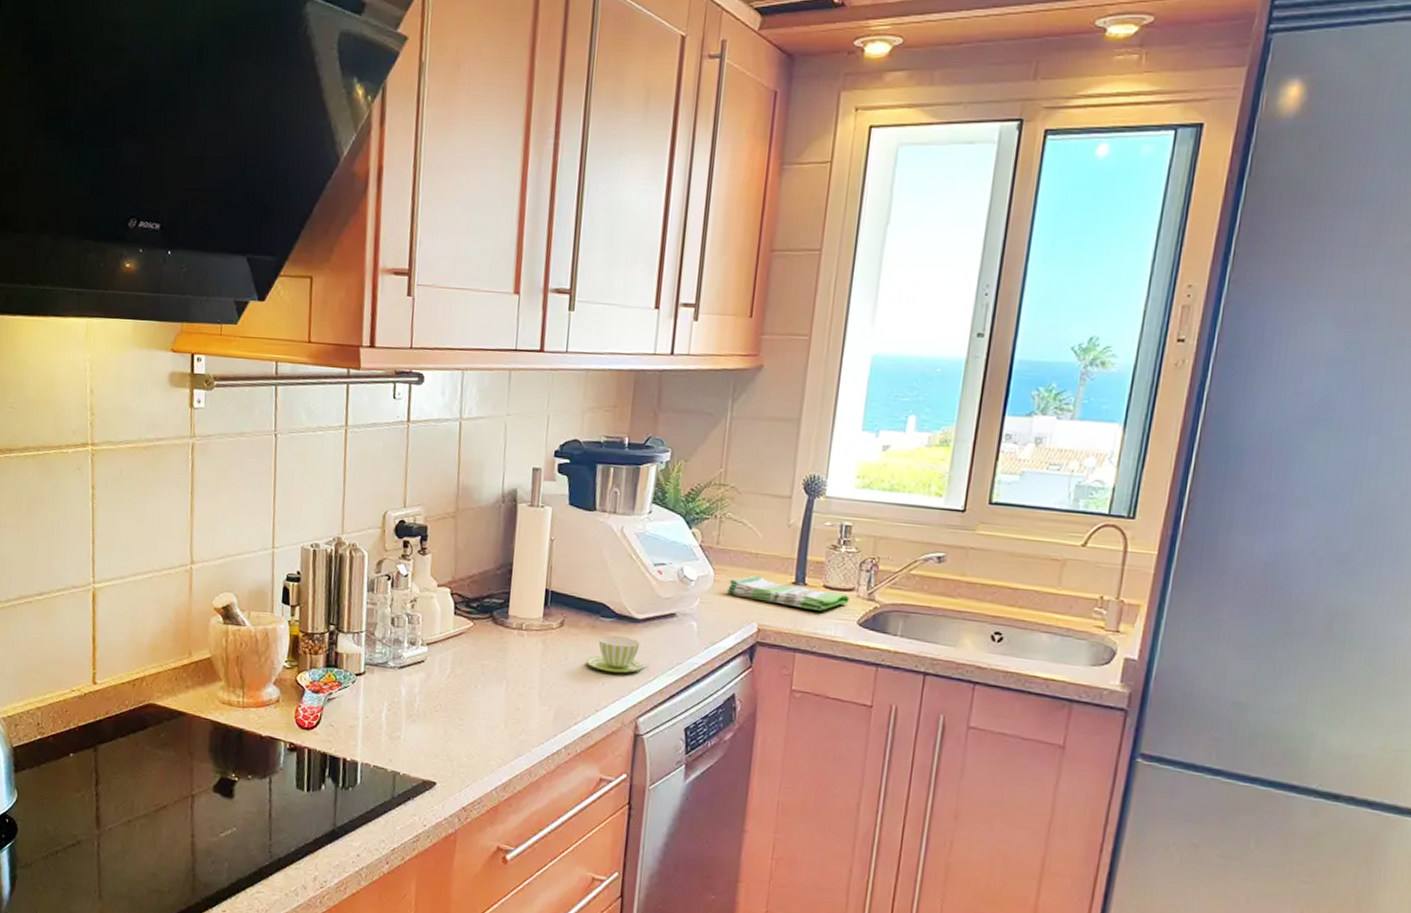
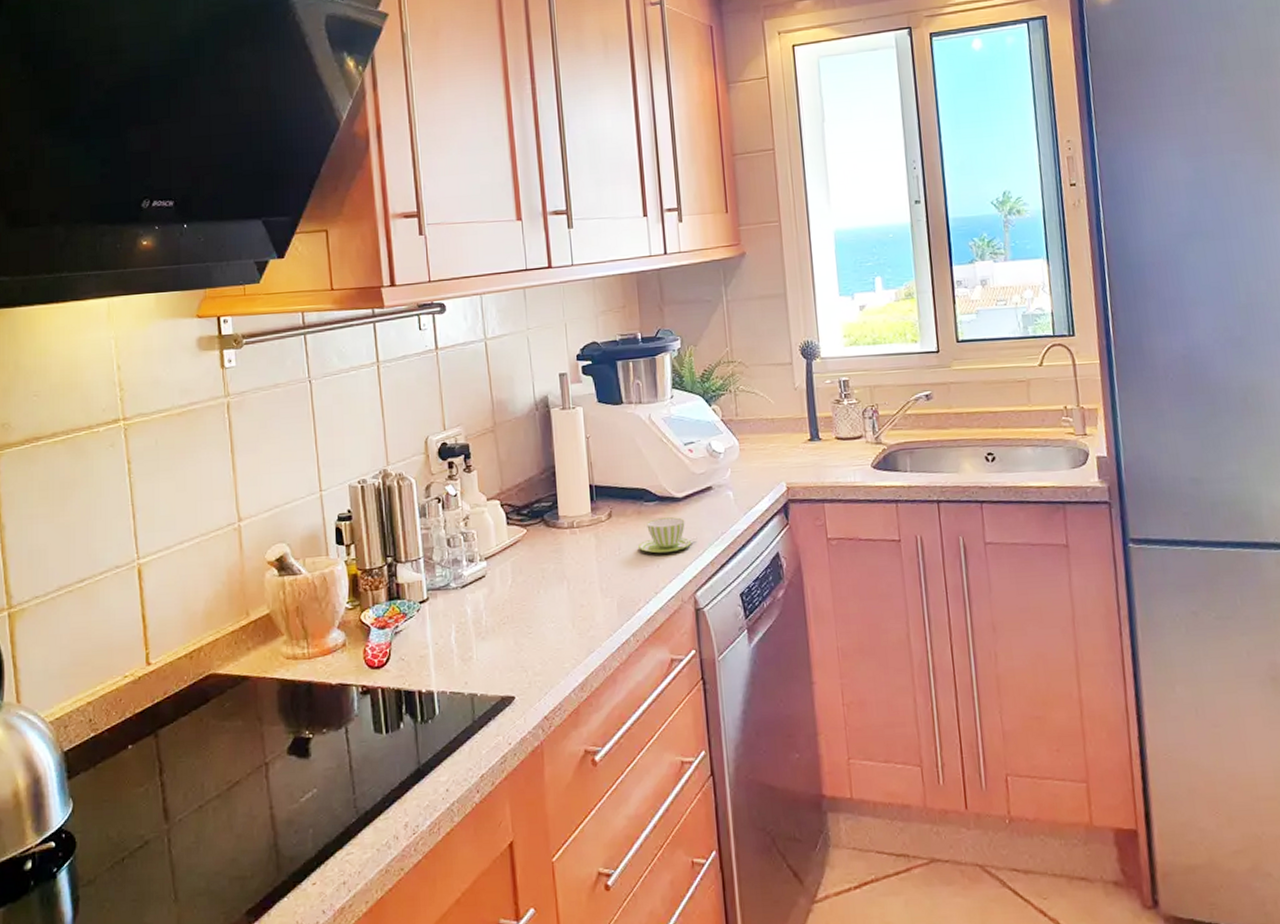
dish towel: present [726,575,850,611] -> none [752,438,861,462]

